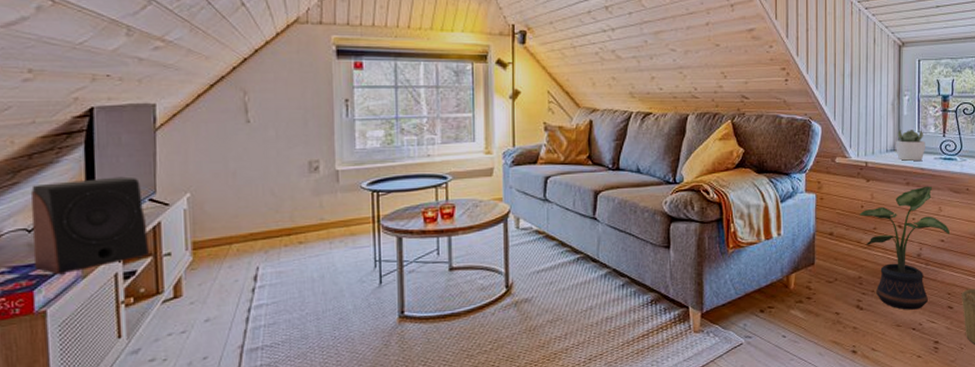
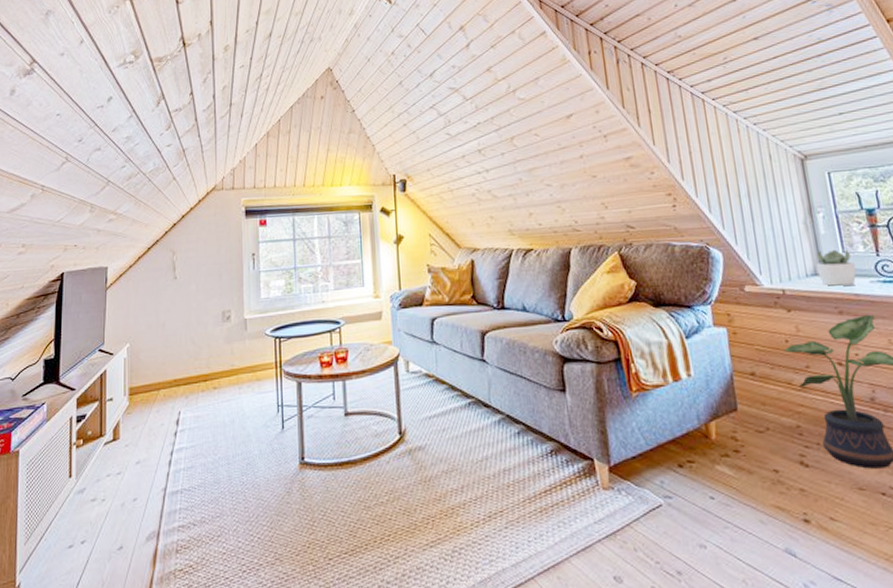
speaker: present [30,176,150,276] -> none [13,330,97,419]

